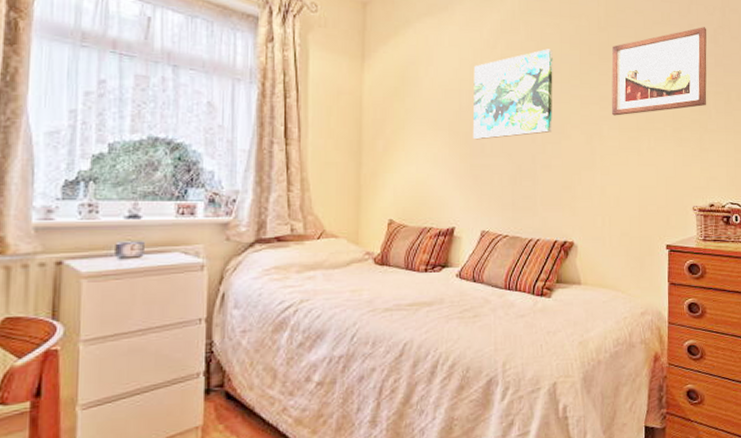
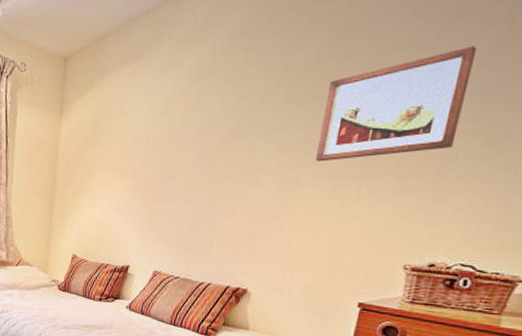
wall art: present [472,49,553,140] -> none [155,90,254,187]

